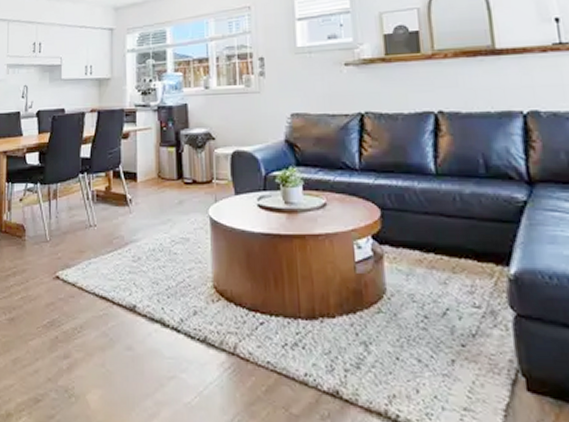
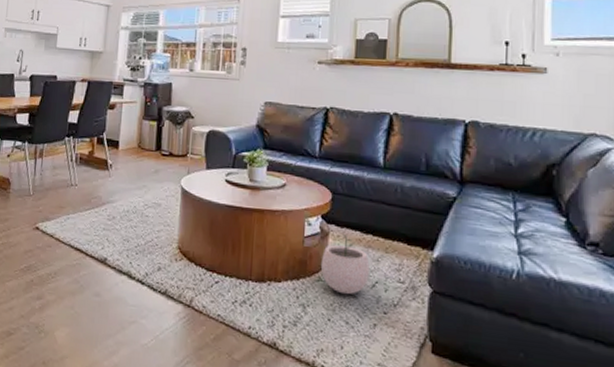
plant pot: none [378,256,438,327] -> present [320,234,370,295]

